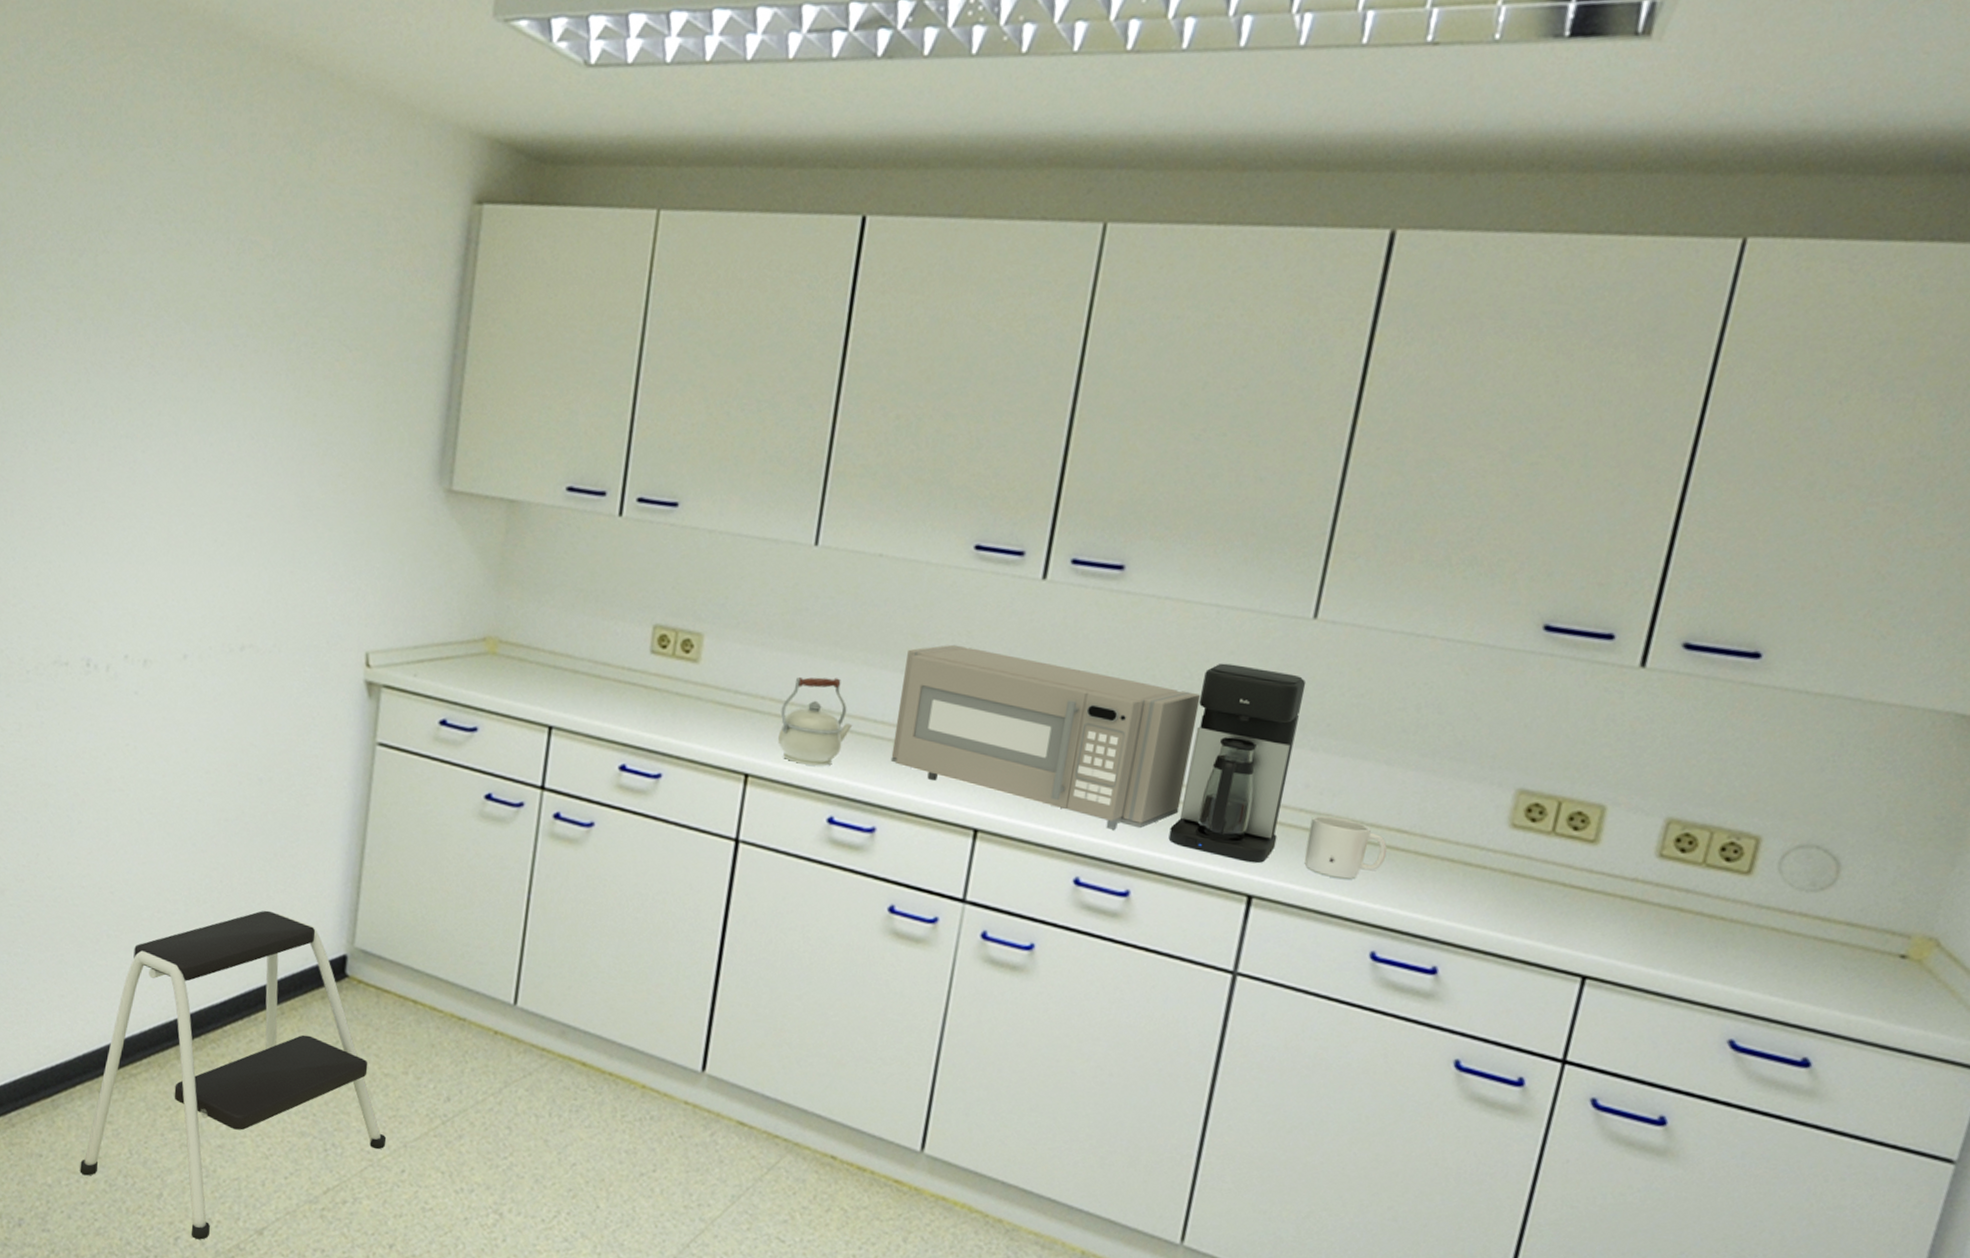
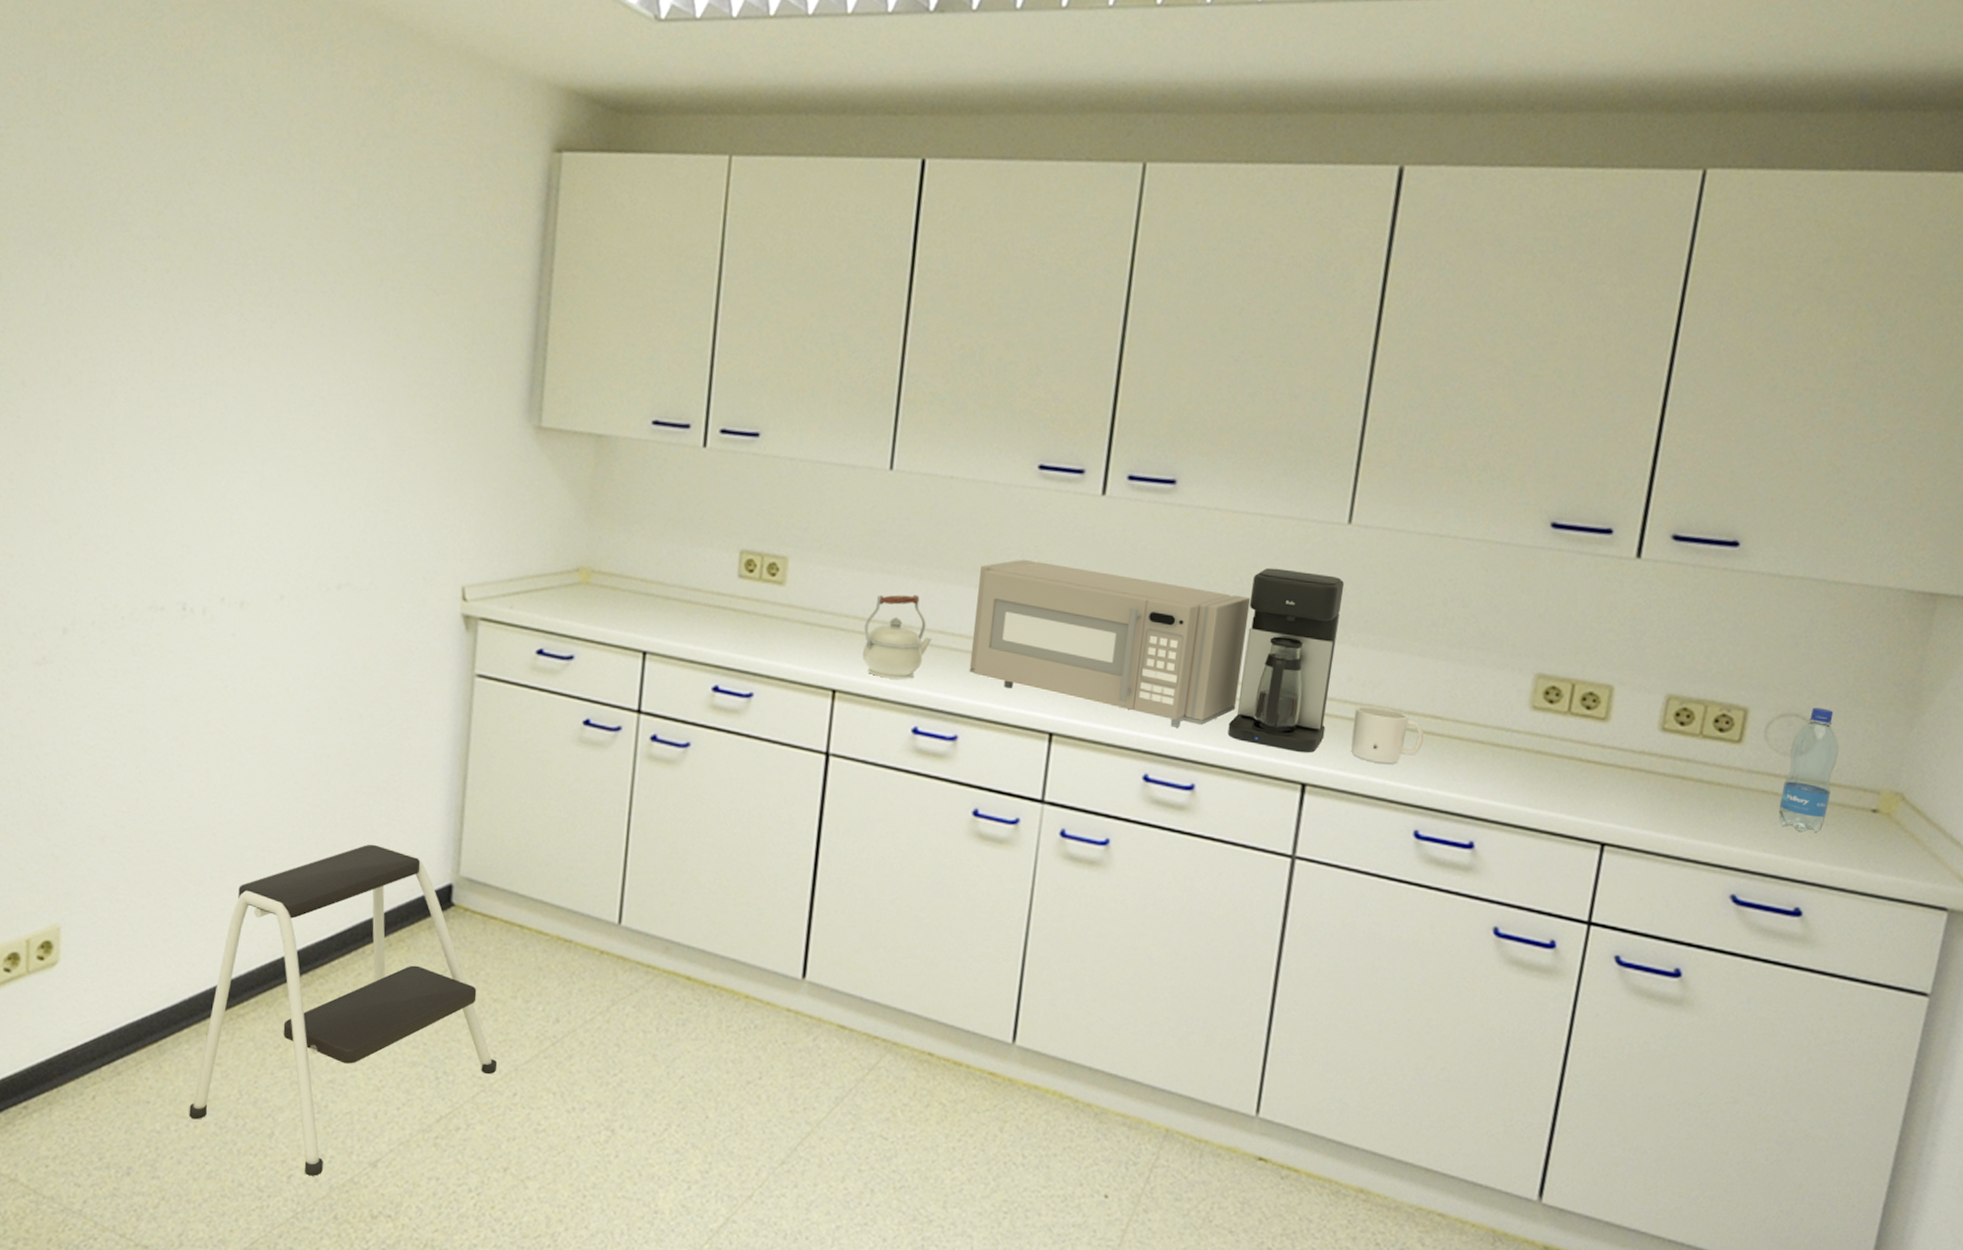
bottle: none [1789,839,1866,978] -> present [1778,707,1840,834]

